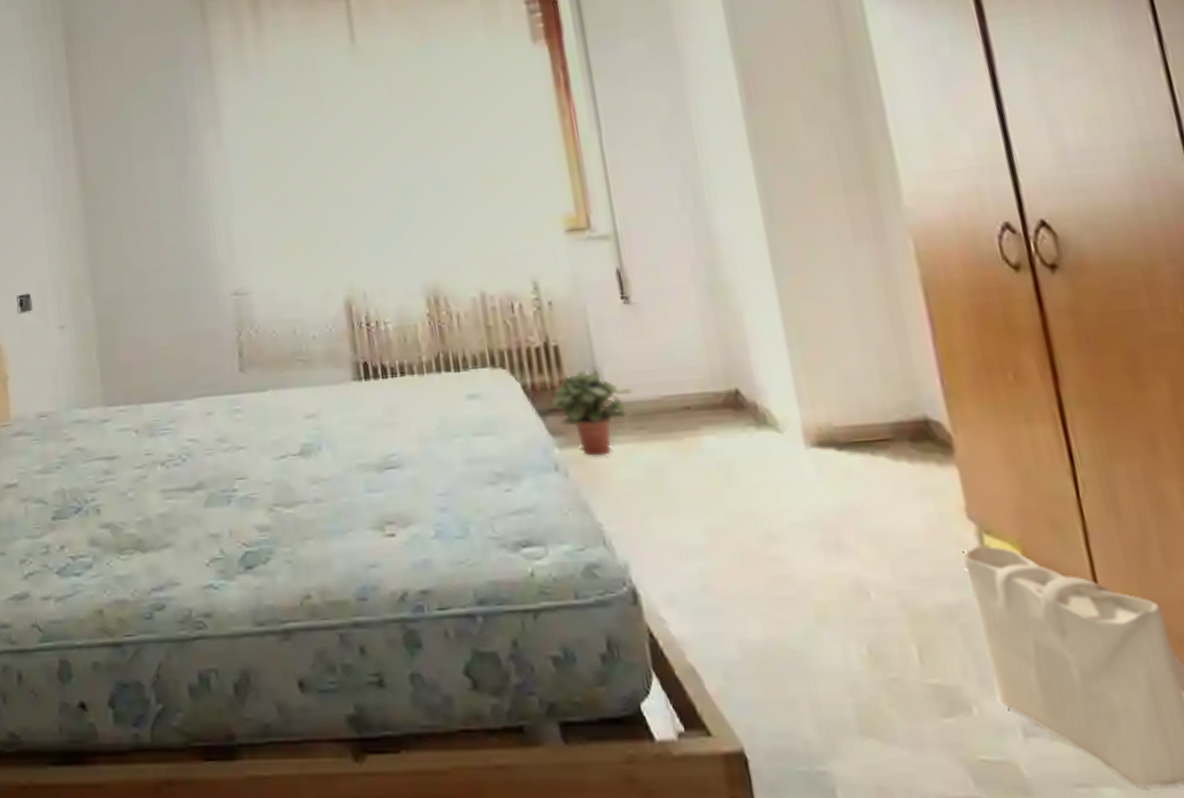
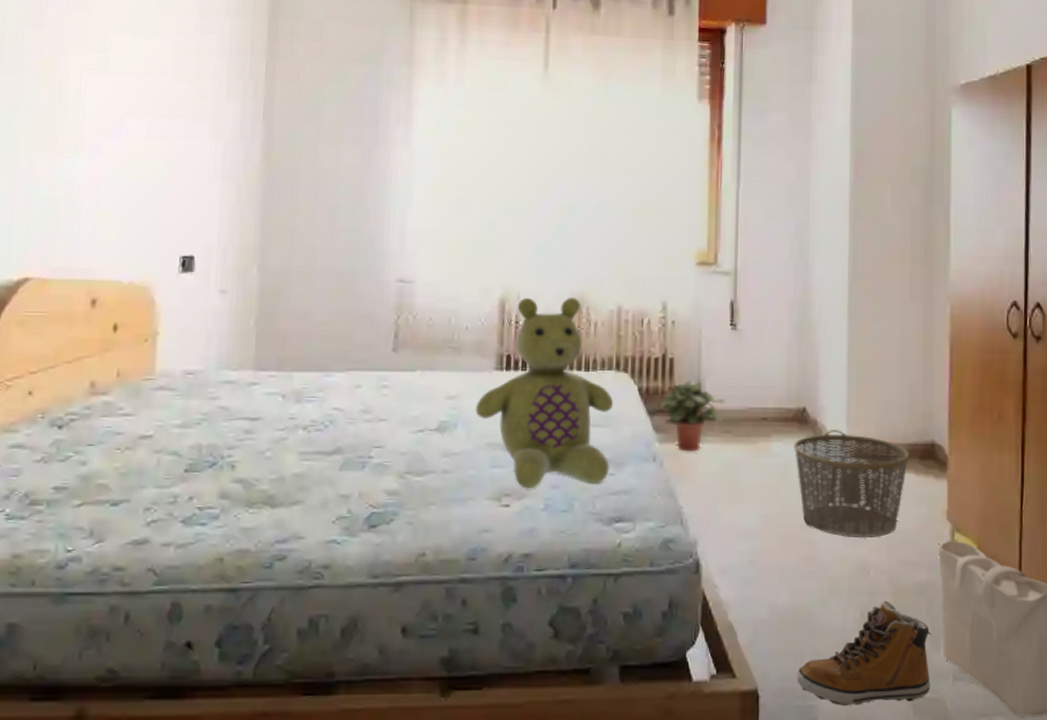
stuffed bear: none [338,288,505,514] -> present [475,297,614,489]
basket: none [731,413,897,550] -> present [794,430,909,539]
boot: none [793,630,992,772] -> present [797,600,932,705]

